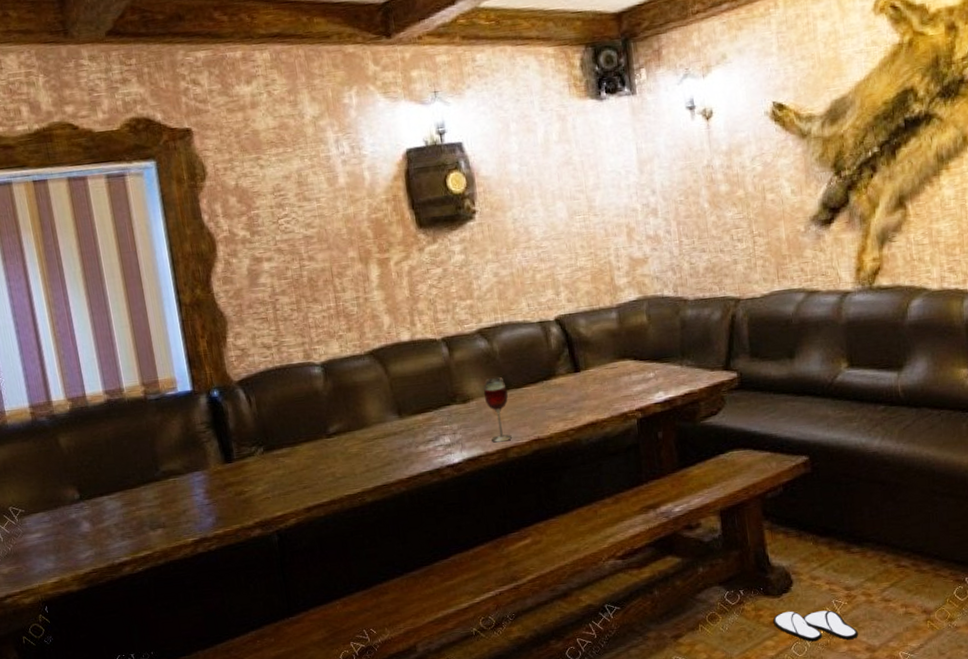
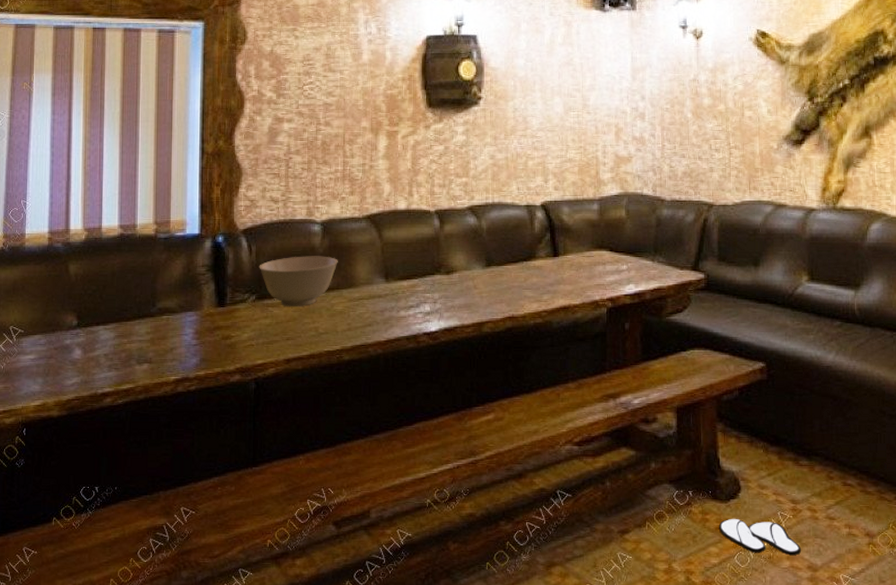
bowl: none [261,399,346,455] -> present [259,256,338,306]
wineglass: present [483,377,512,443] -> none [467,254,490,316]

